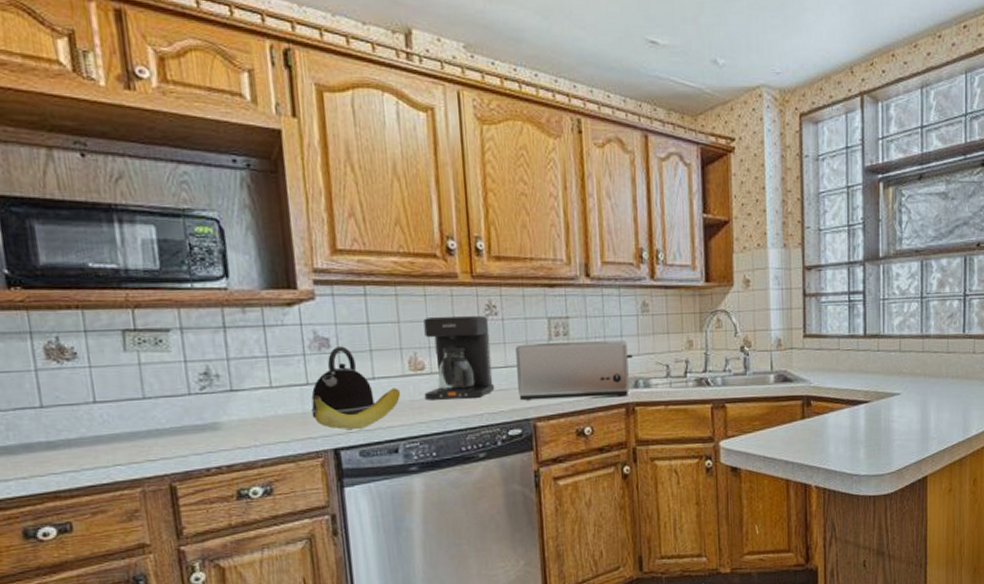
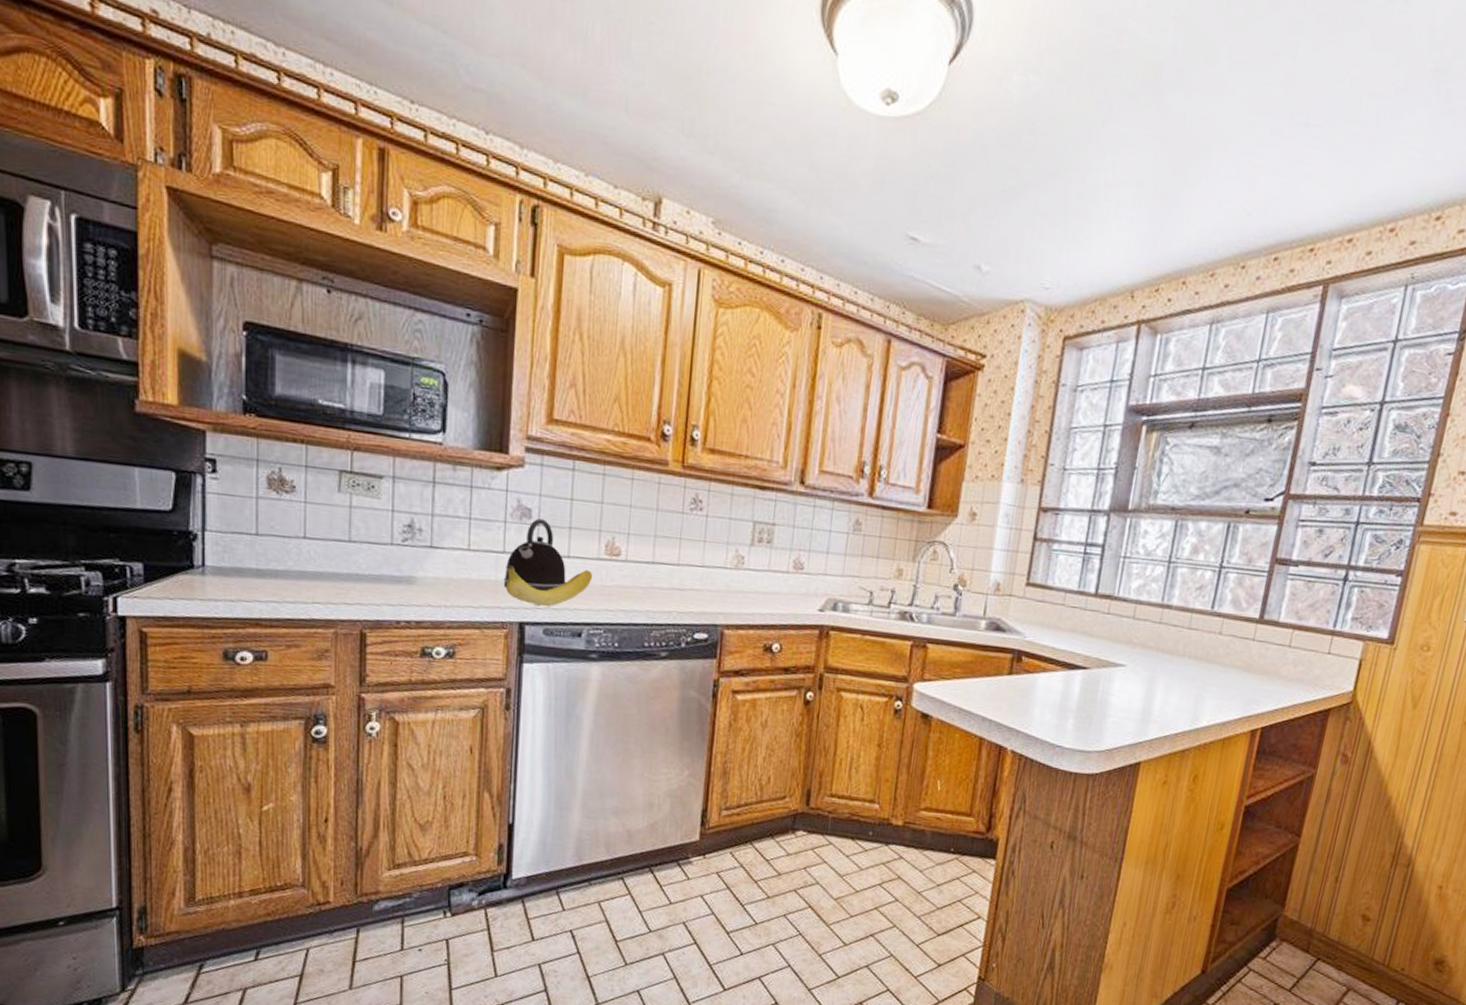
coffee maker: present [423,316,495,402] -> none [615,502,692,595]
toaster: present [515,340,633,401] -> none [710,544,837,618]

